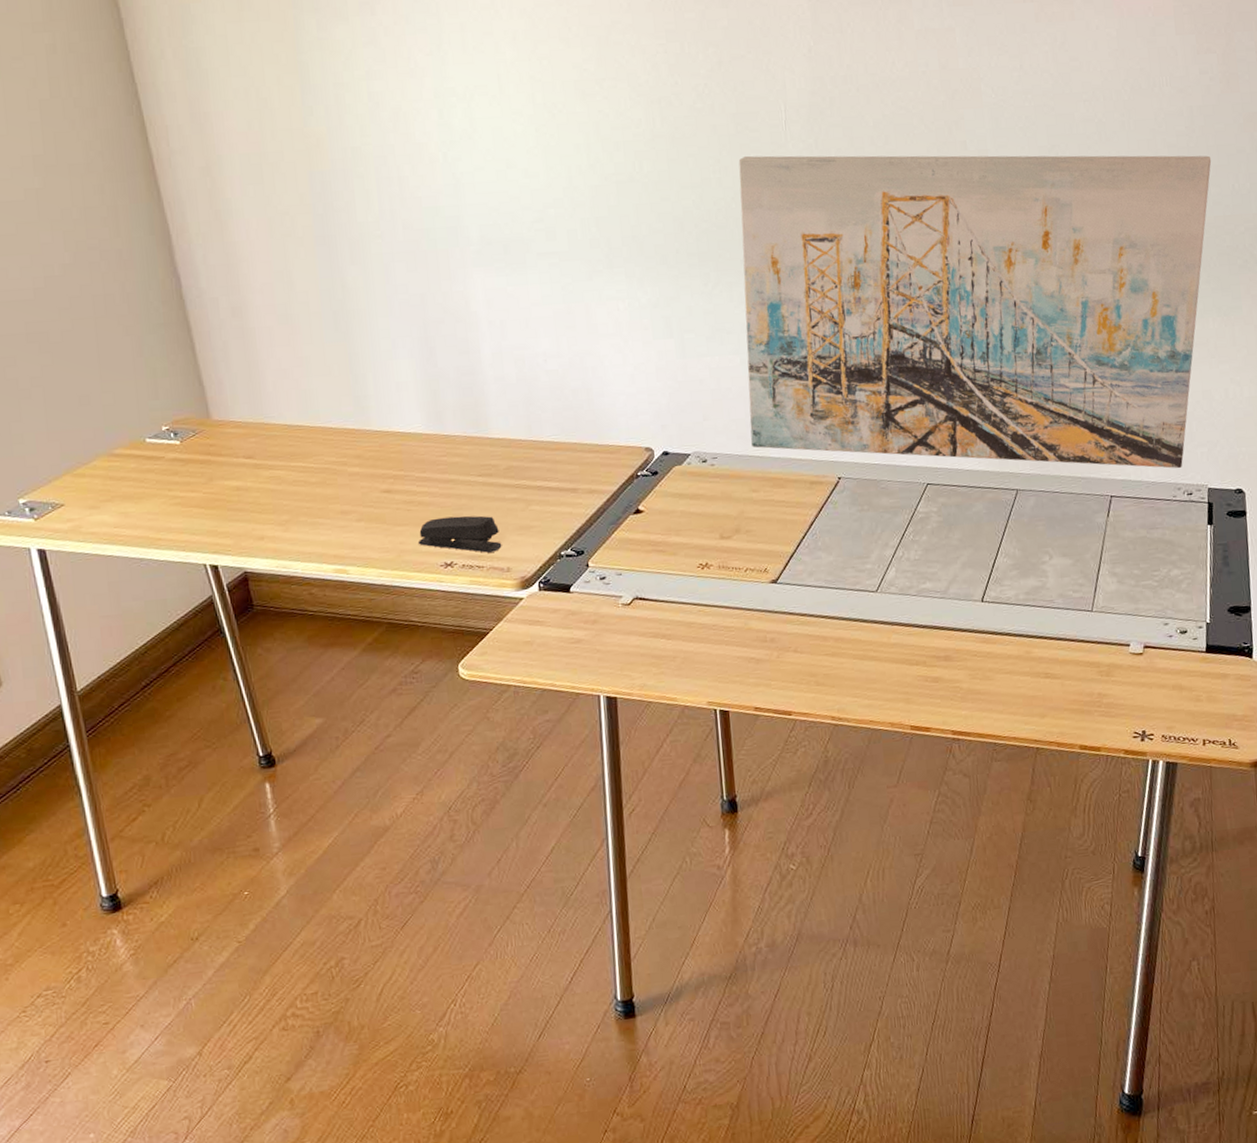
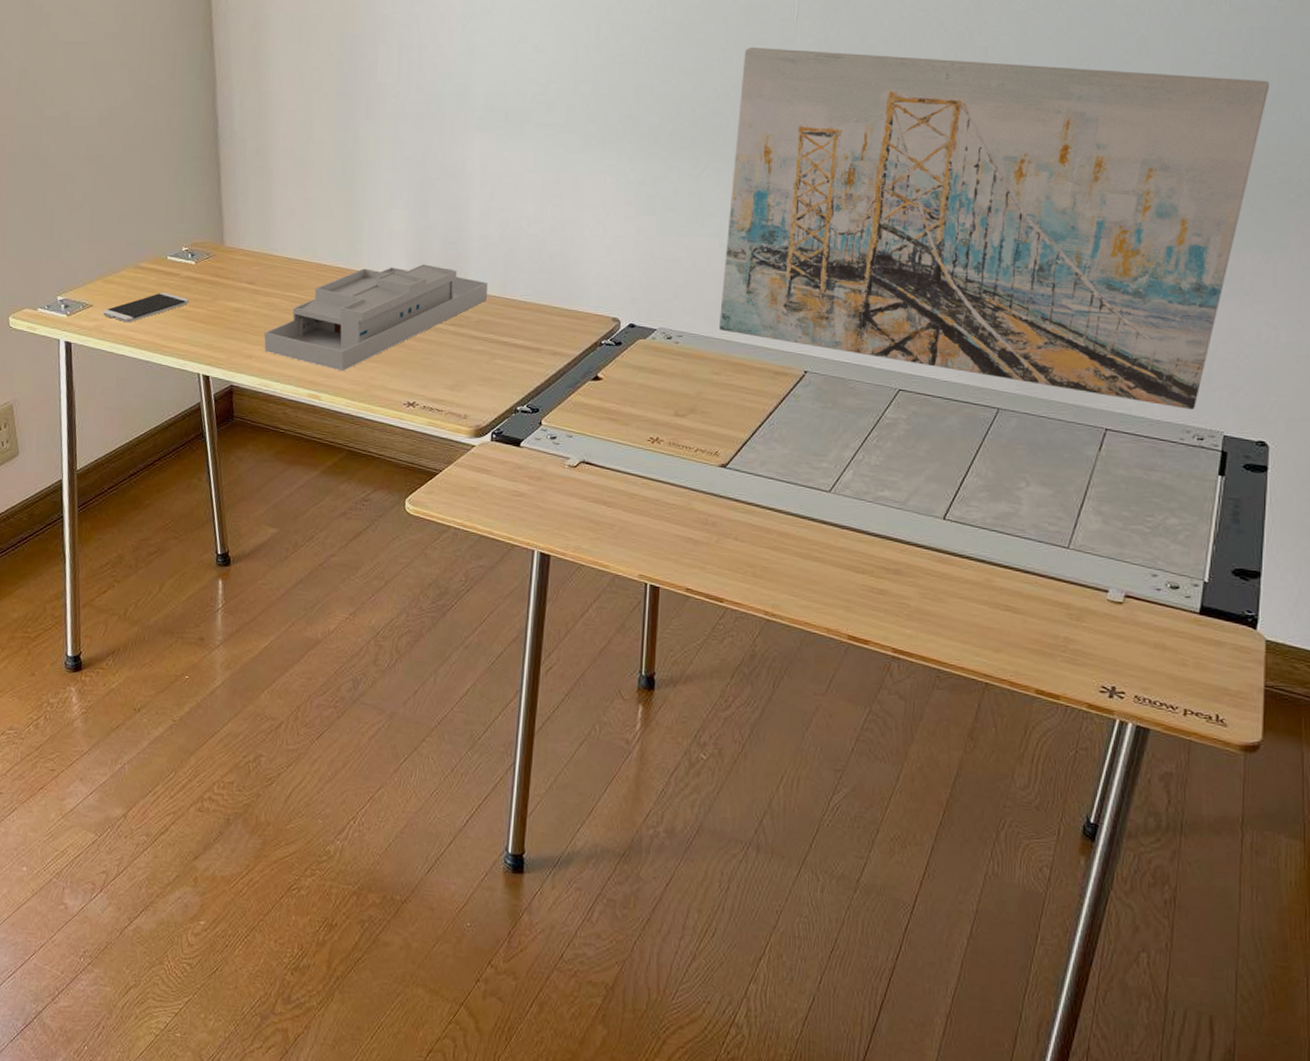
smartphone: none [77,479,181,518] -> present [102,292,190,322]
desk organizer: none [274,414,514,540] -> present [264,264,488,372]
stapler: present [417,515,502,553] -> none [386,359,463,398]

